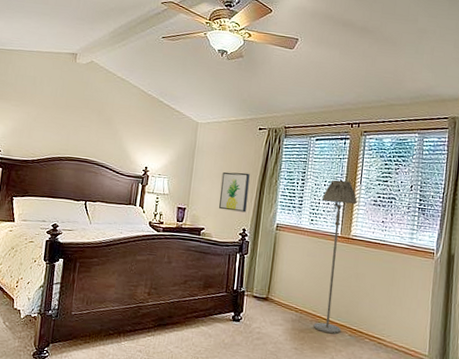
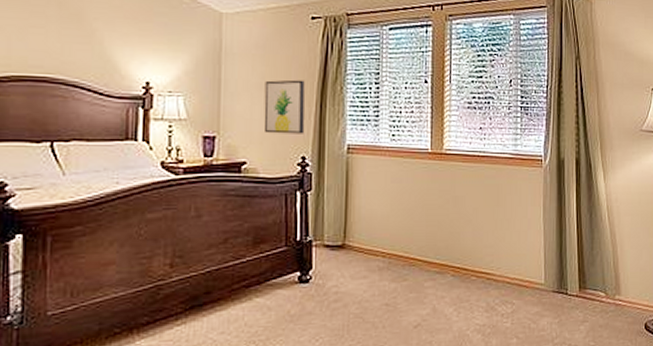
floor lamp: present [313,179,357,334] -> none [405,80,448,278]

